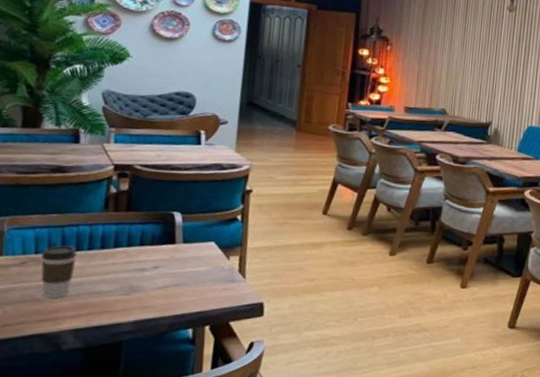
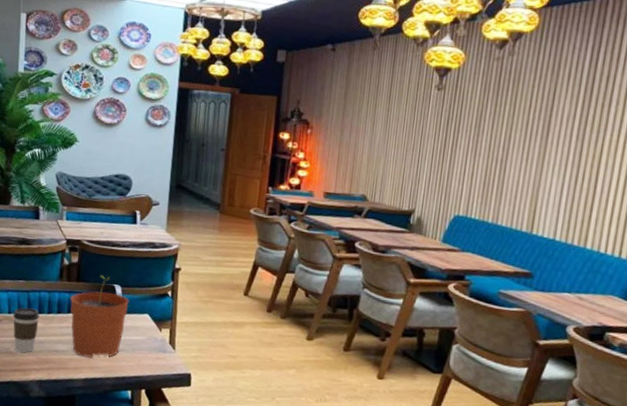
plant pot: none [117,203,191,297] -> present [70,275,129,359]

